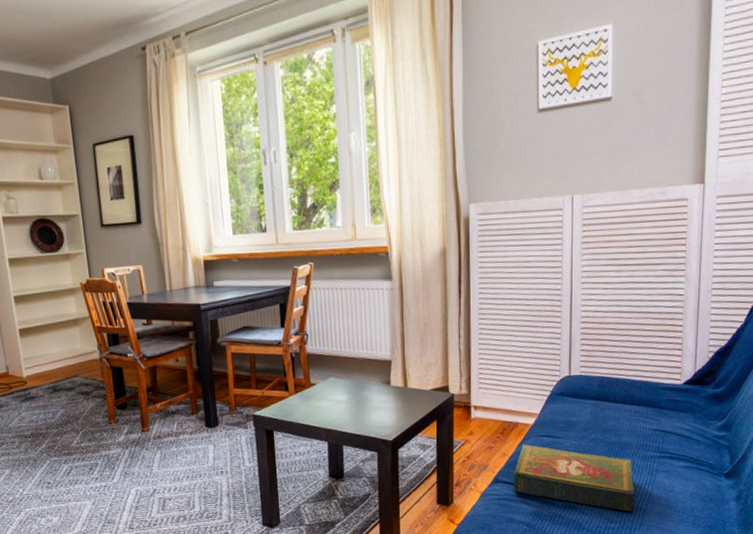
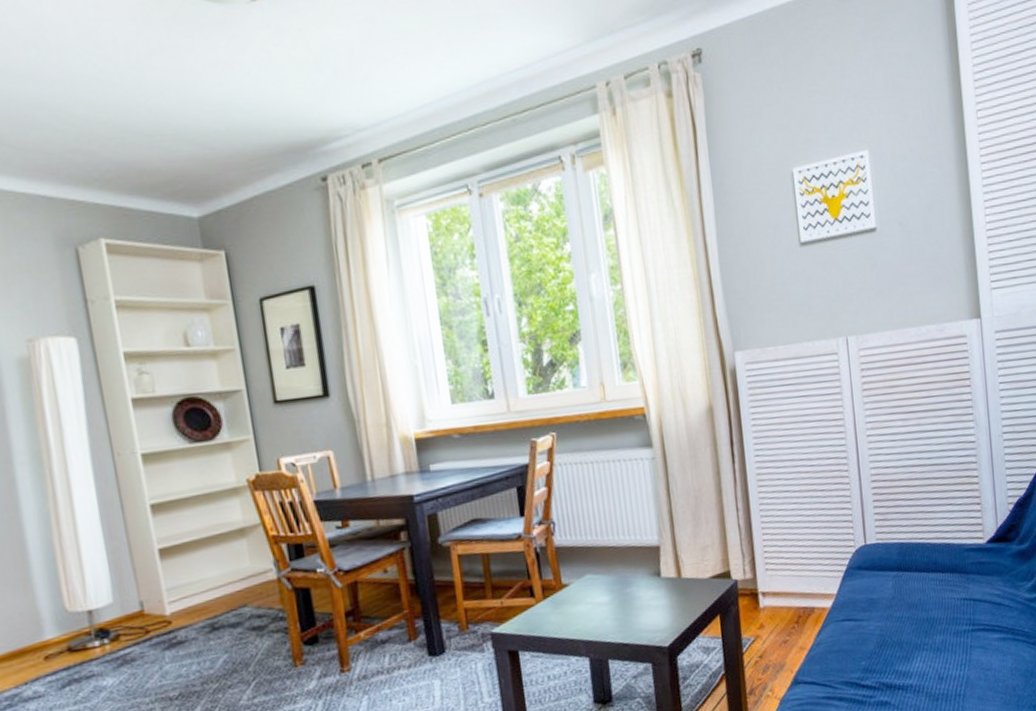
book: present [513,444,637,513] -> none [814,632,954,701]

